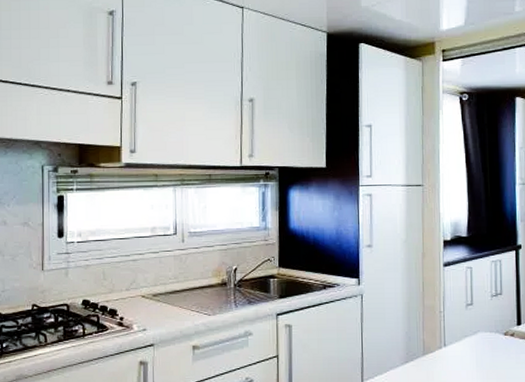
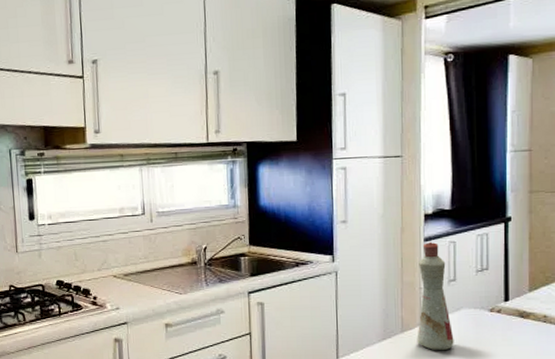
bottle: none [437,266,472,374] -> present [417,241,454,351]

